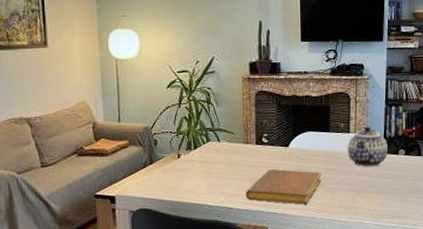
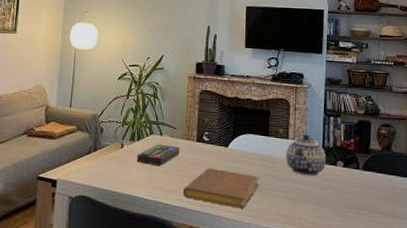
remote control: none [195,150,239,172] -> present [136,144,180,166]

